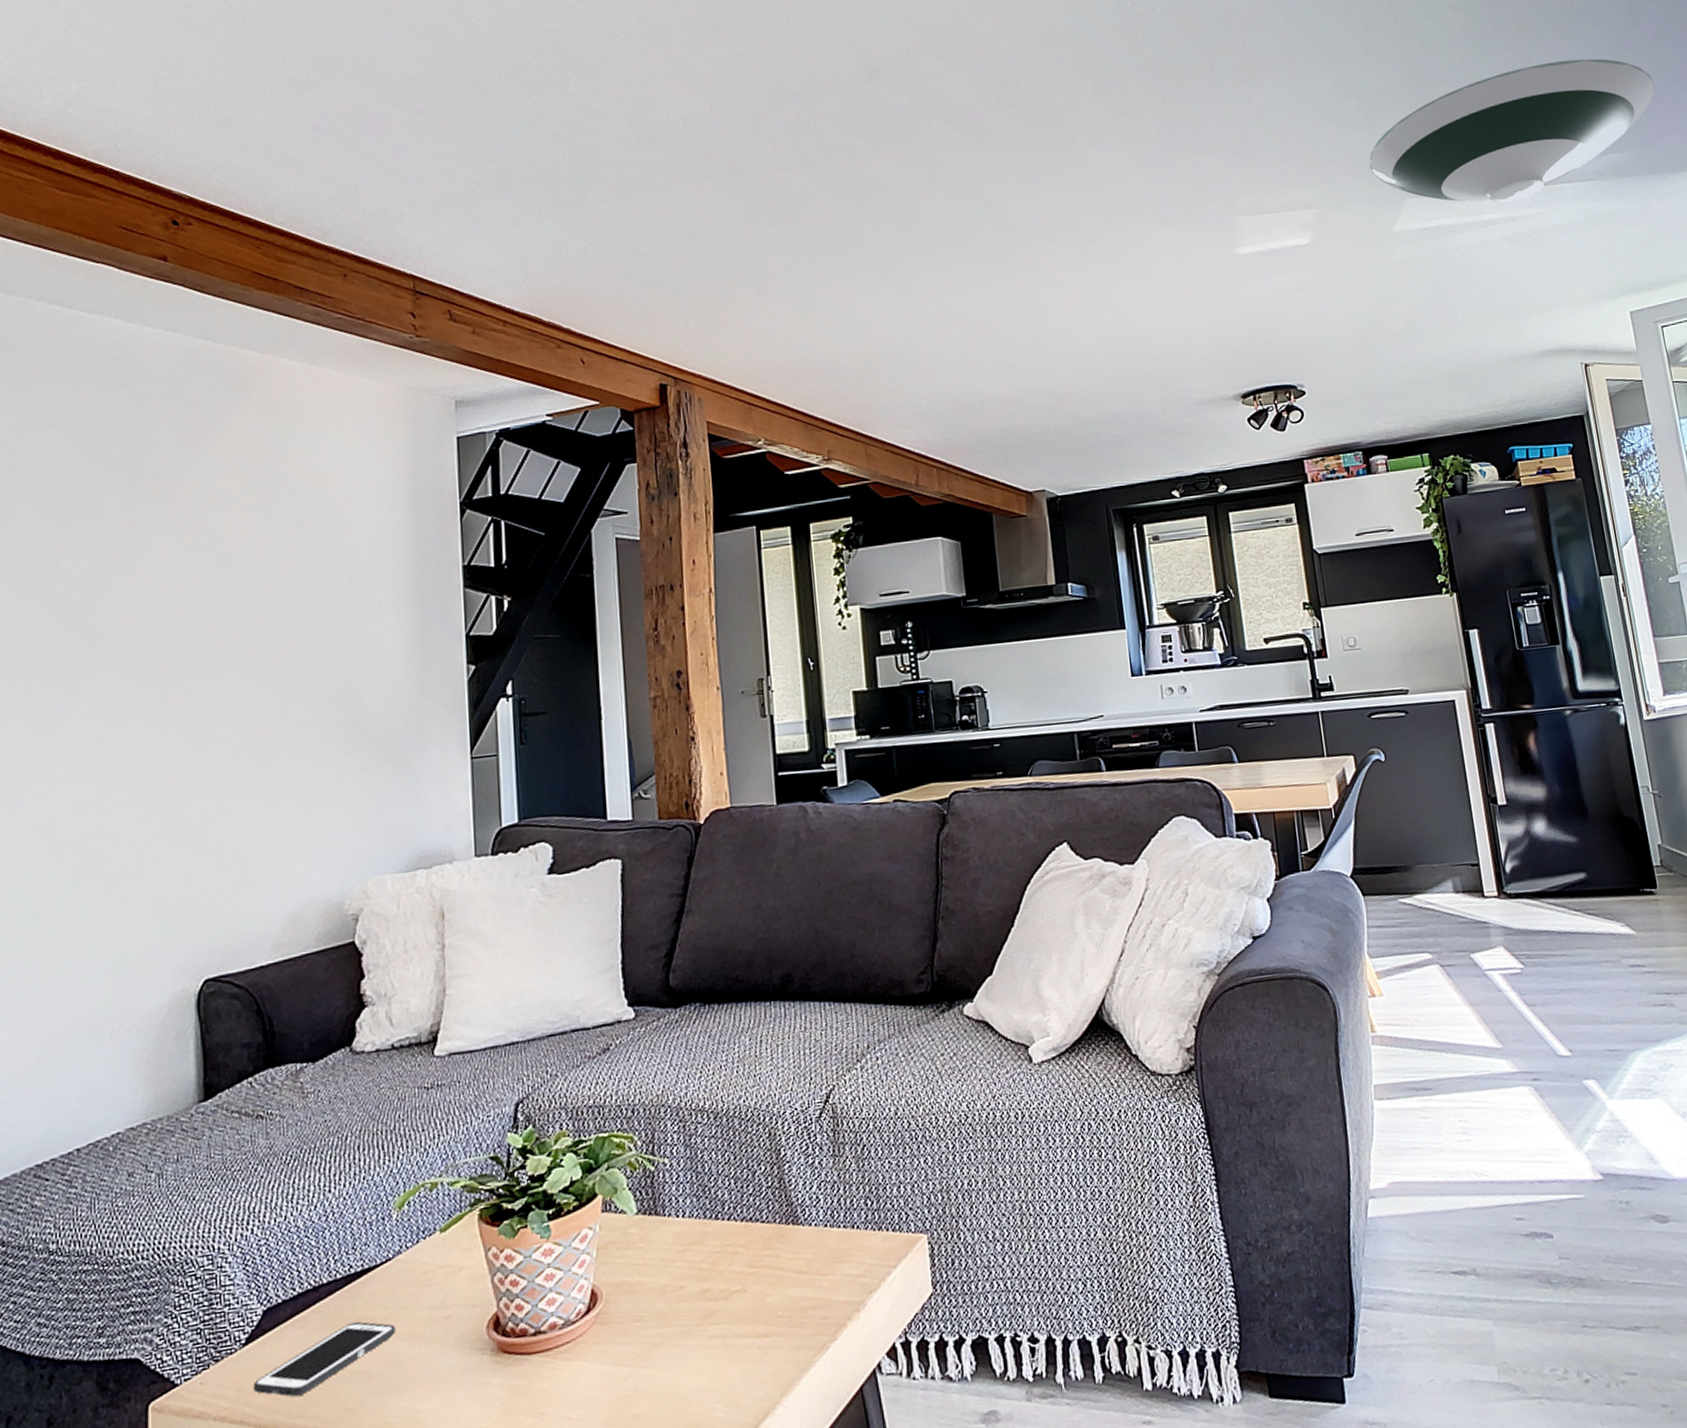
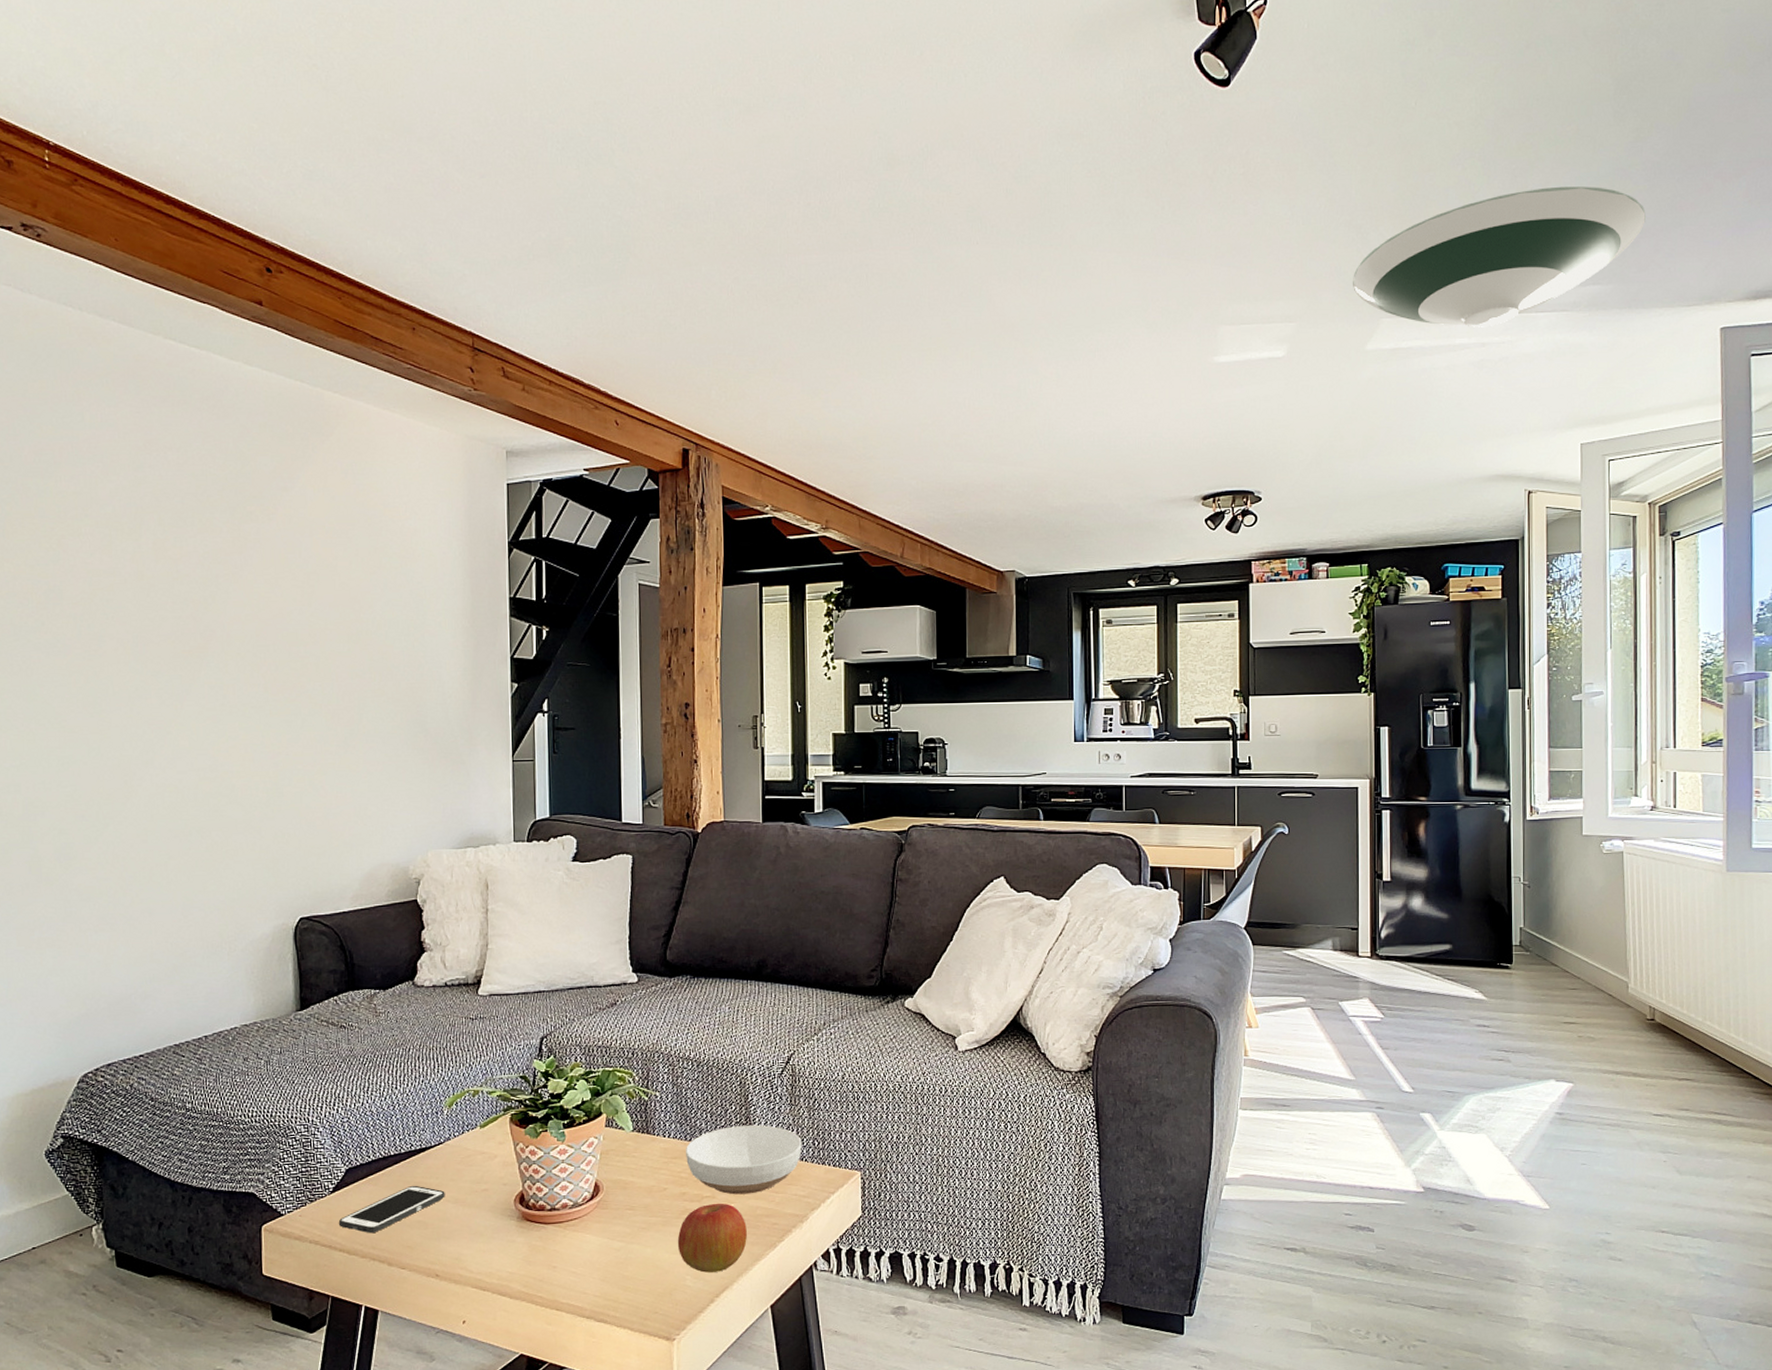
apple: none [701,1297,790,1397] -> present [677,1203,747,1273]
bowl: none [705,1186,852,1285] -> present [686,1124,802,1195]

